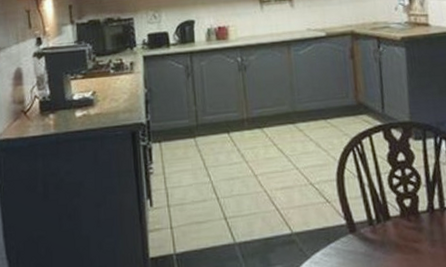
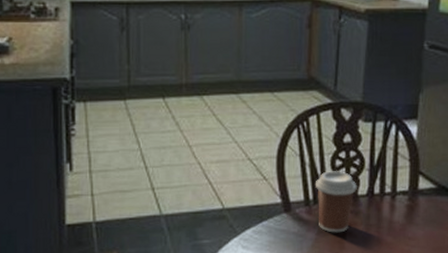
coffee cup: none [375,189,417,251] -> present [314,171,357,233]

